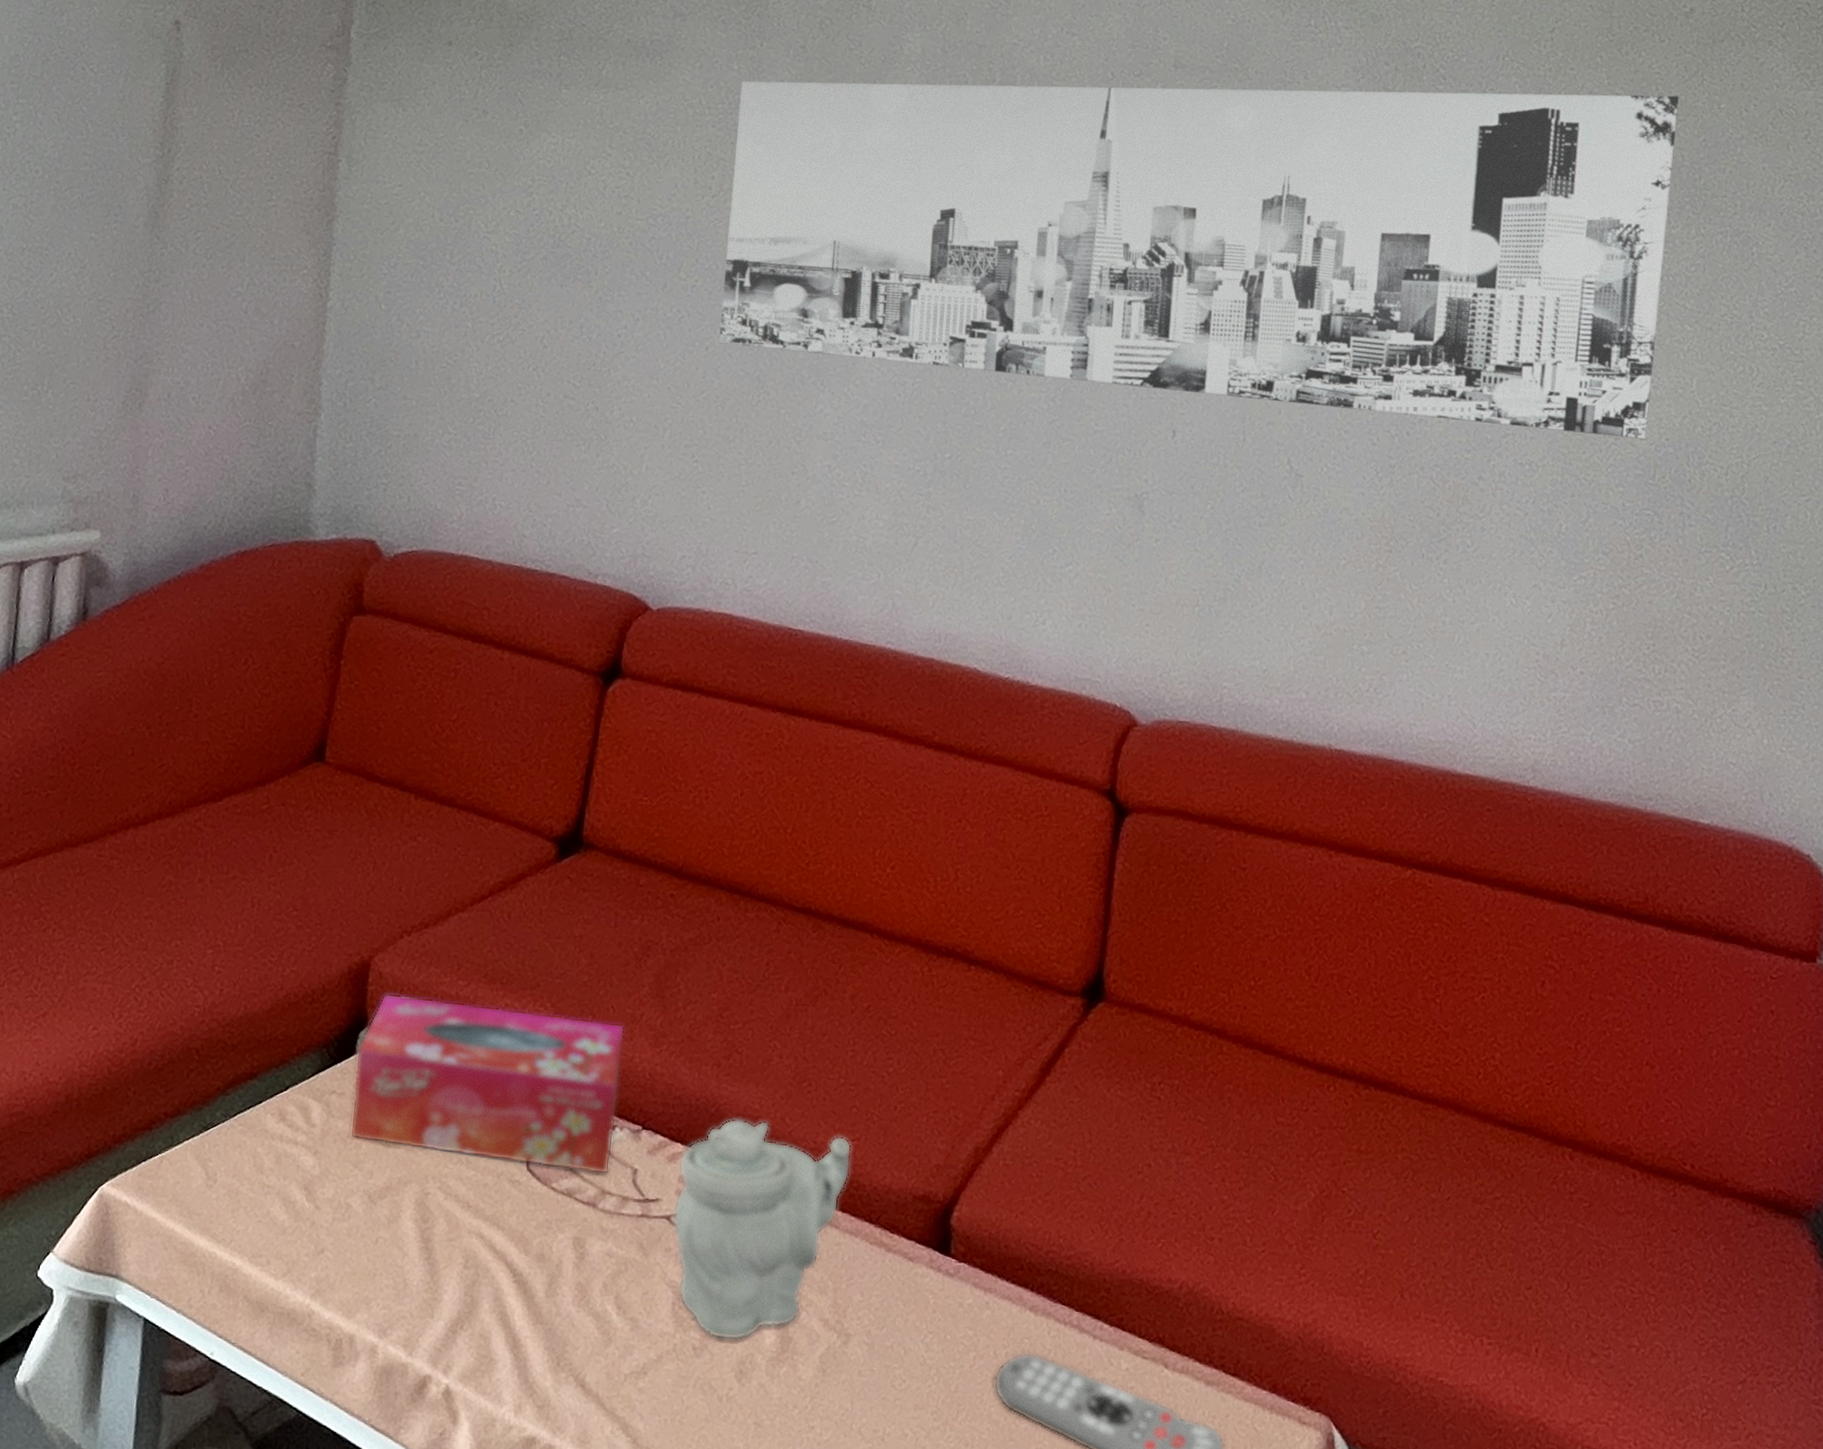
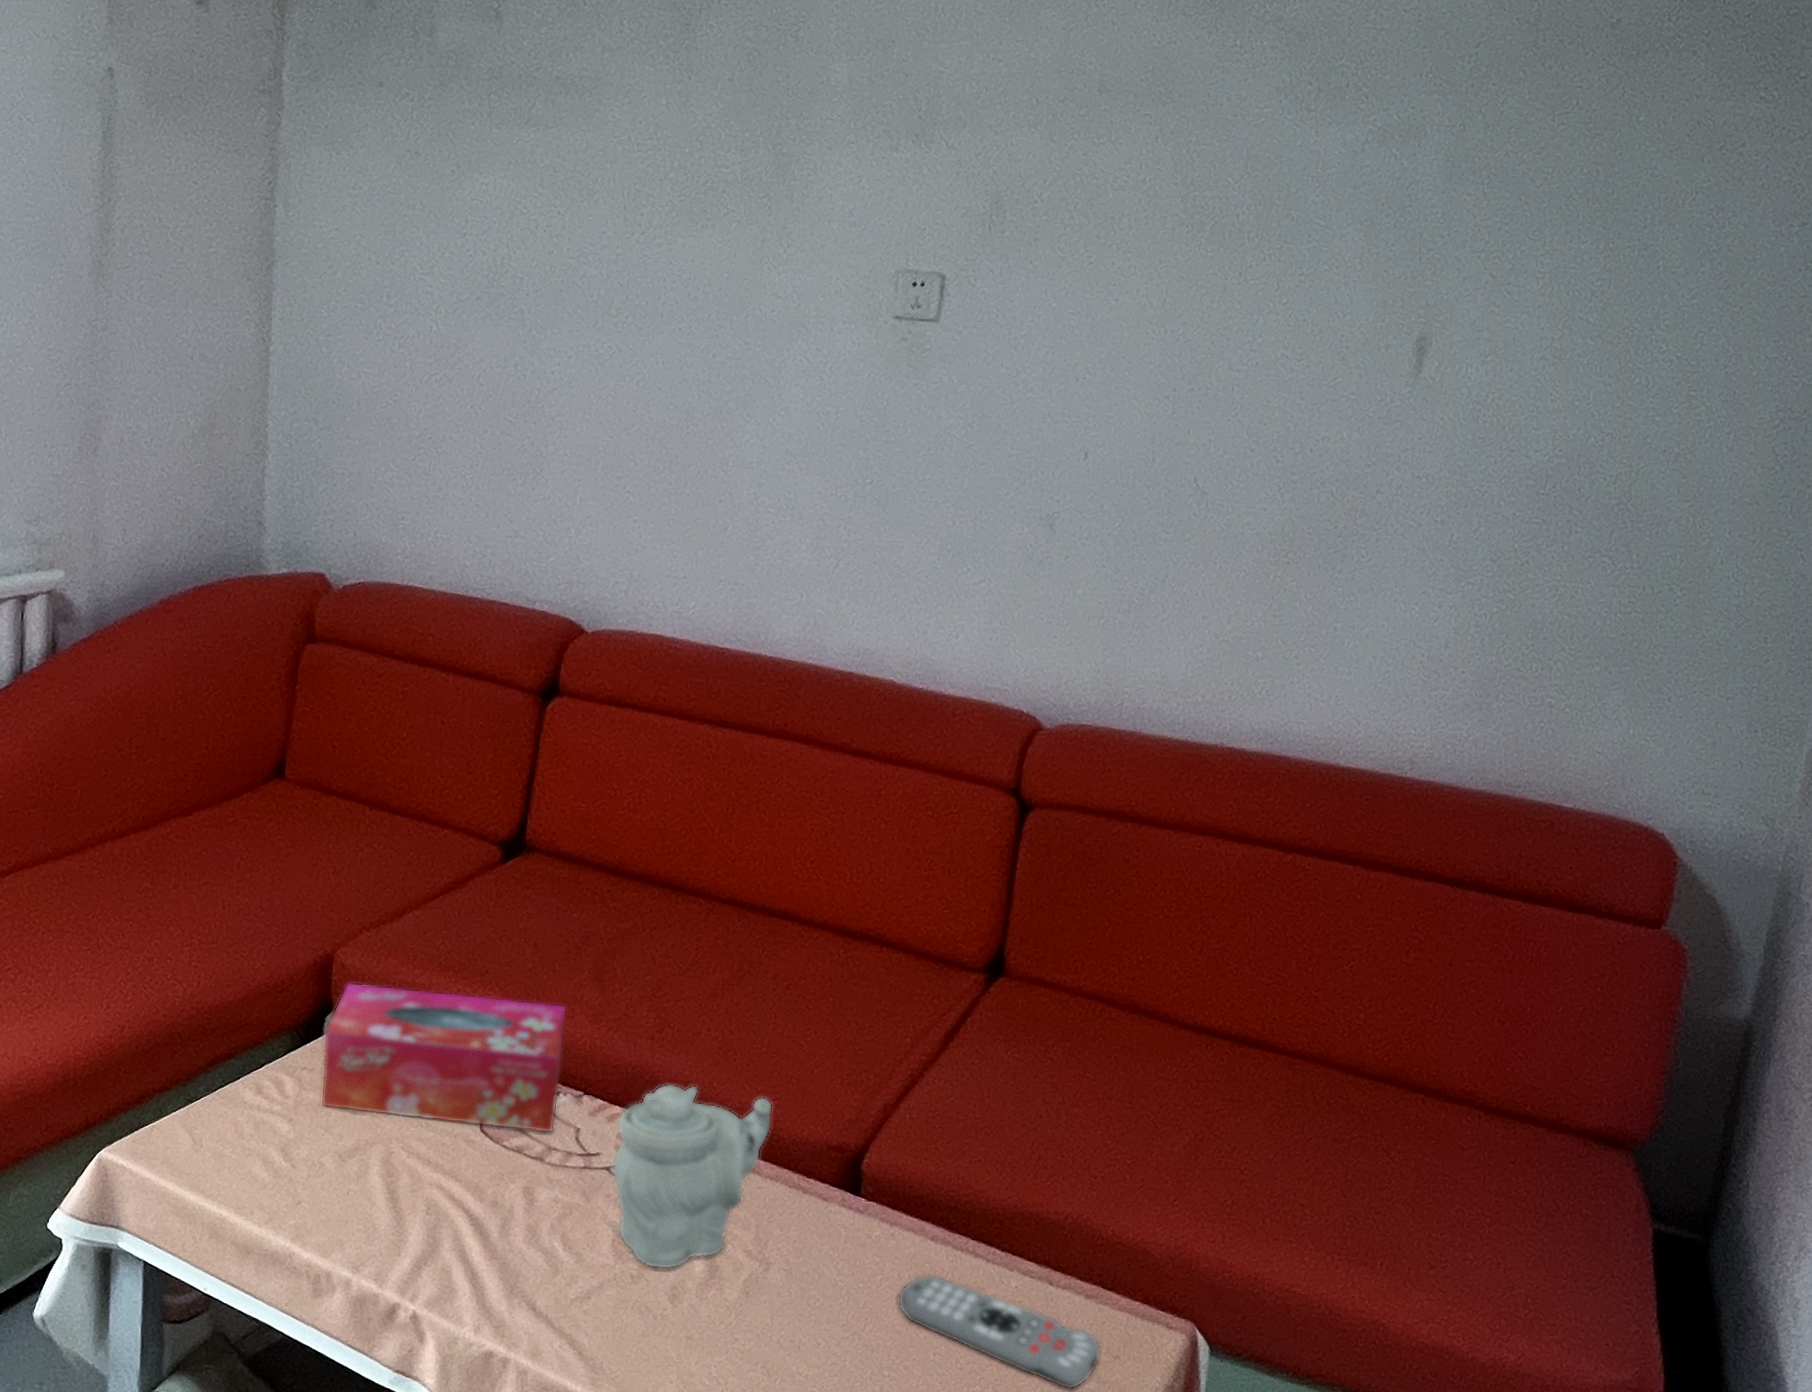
wall art: present [718,80,1679,440] -> none [648,109,1599,451]

